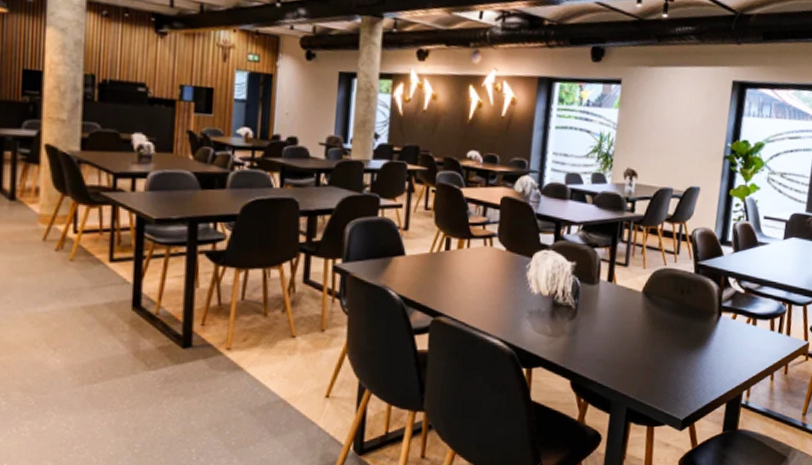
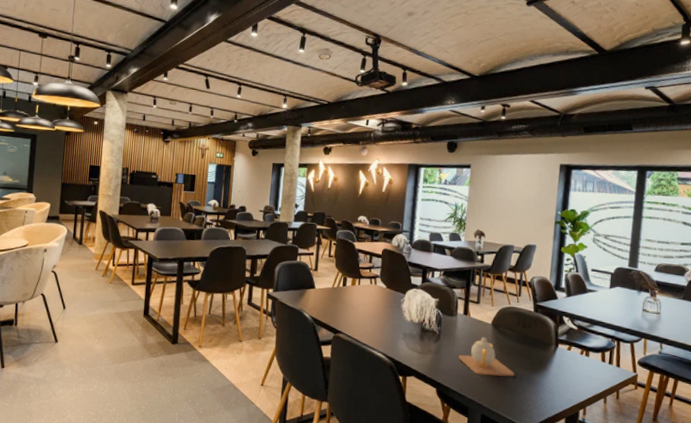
teapot: none [600,309,668,359] -> present [459,337,514,377]

